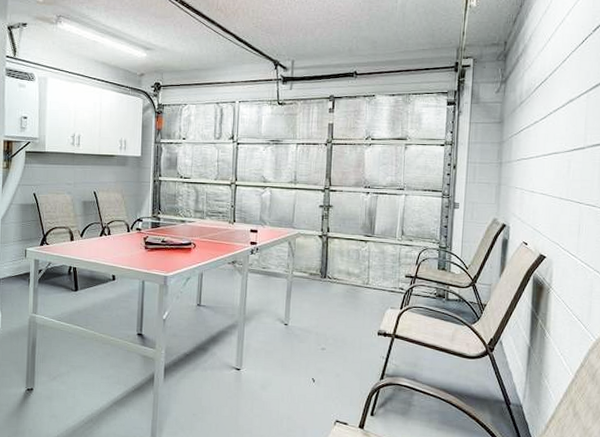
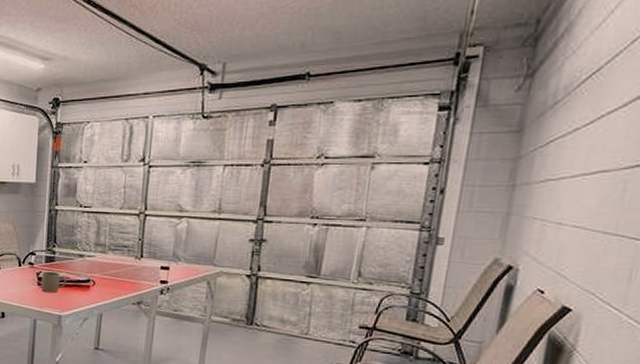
mug: none [148,236,171,255] -> present [41,271,67,293]

